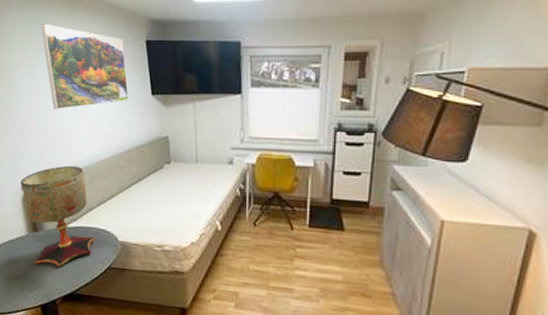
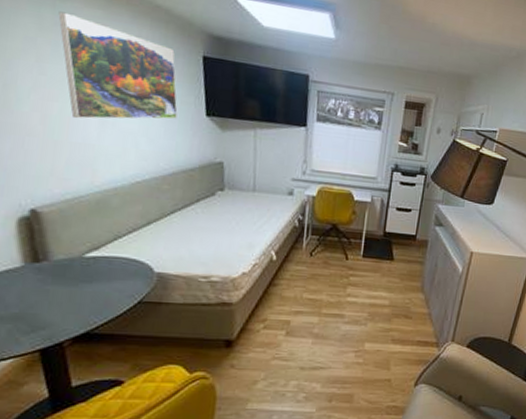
table lamp: present [20,165,95,268] -> none [15,185,123,304]

